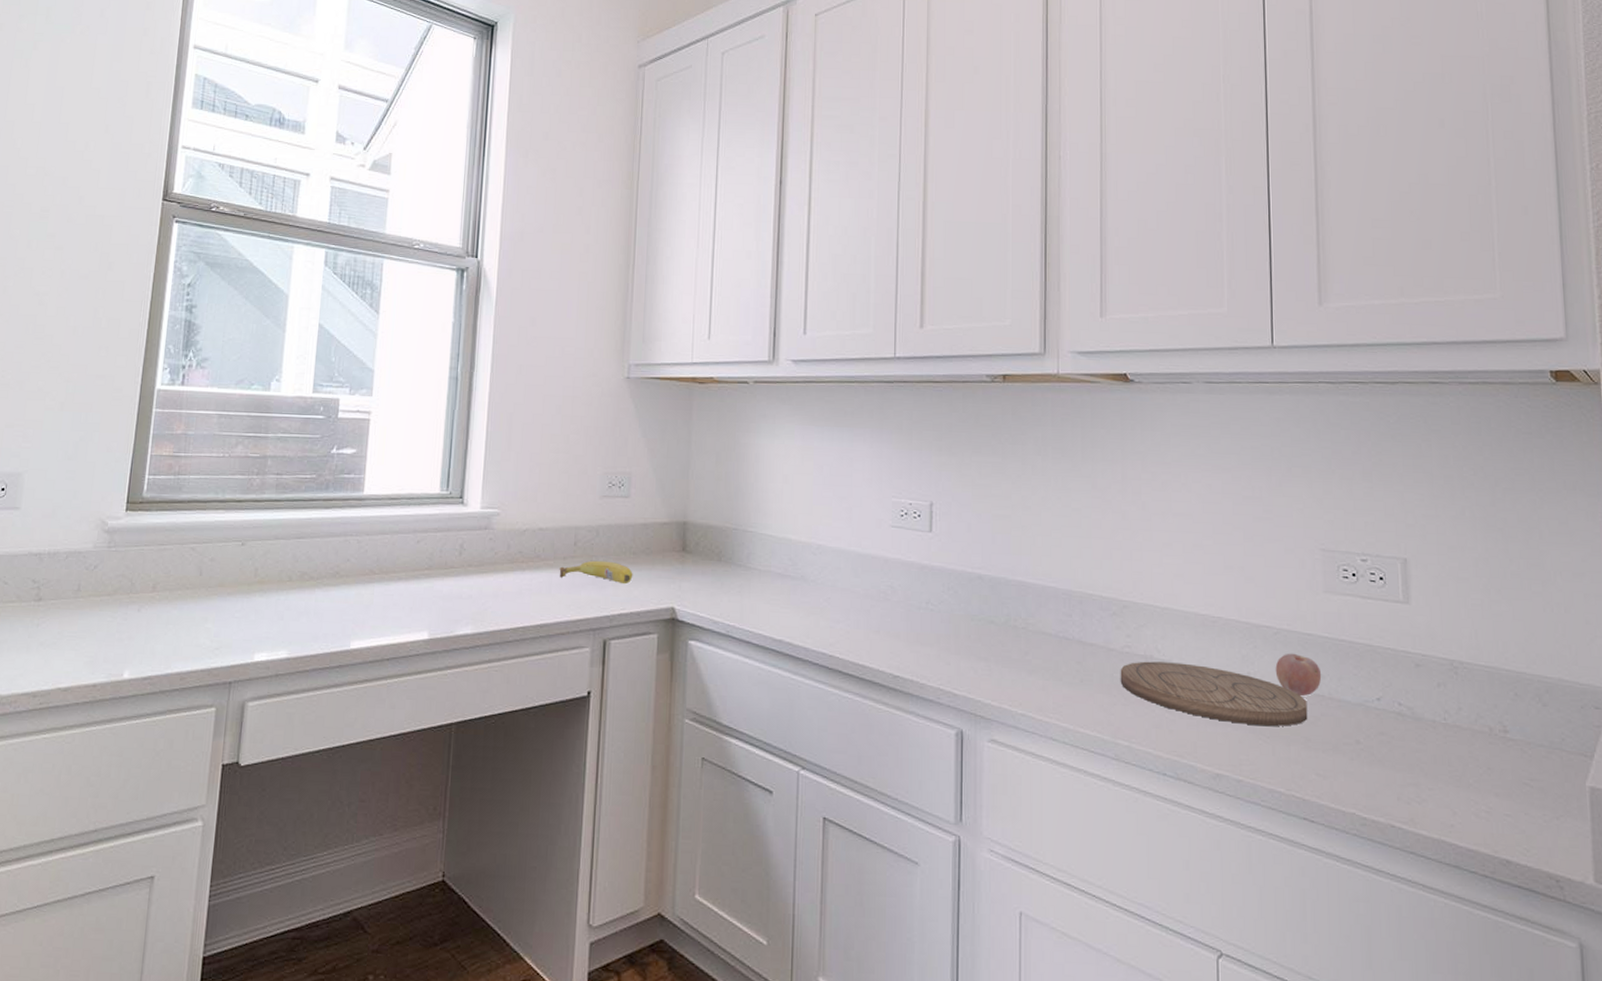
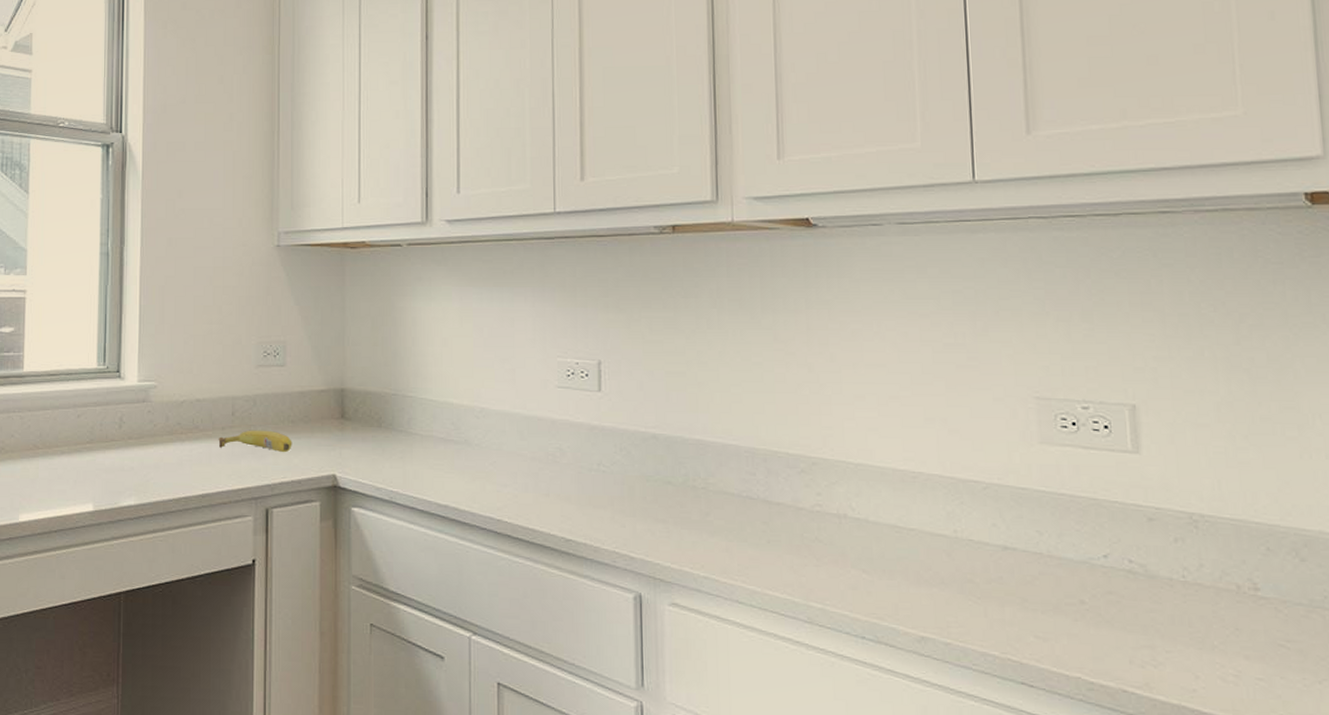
cutting board: present [1120,661,1308,727] -> none [810,520,1024,587]
fruit: present [1275,653,1322,697] -> none [985,508,1039,555]

